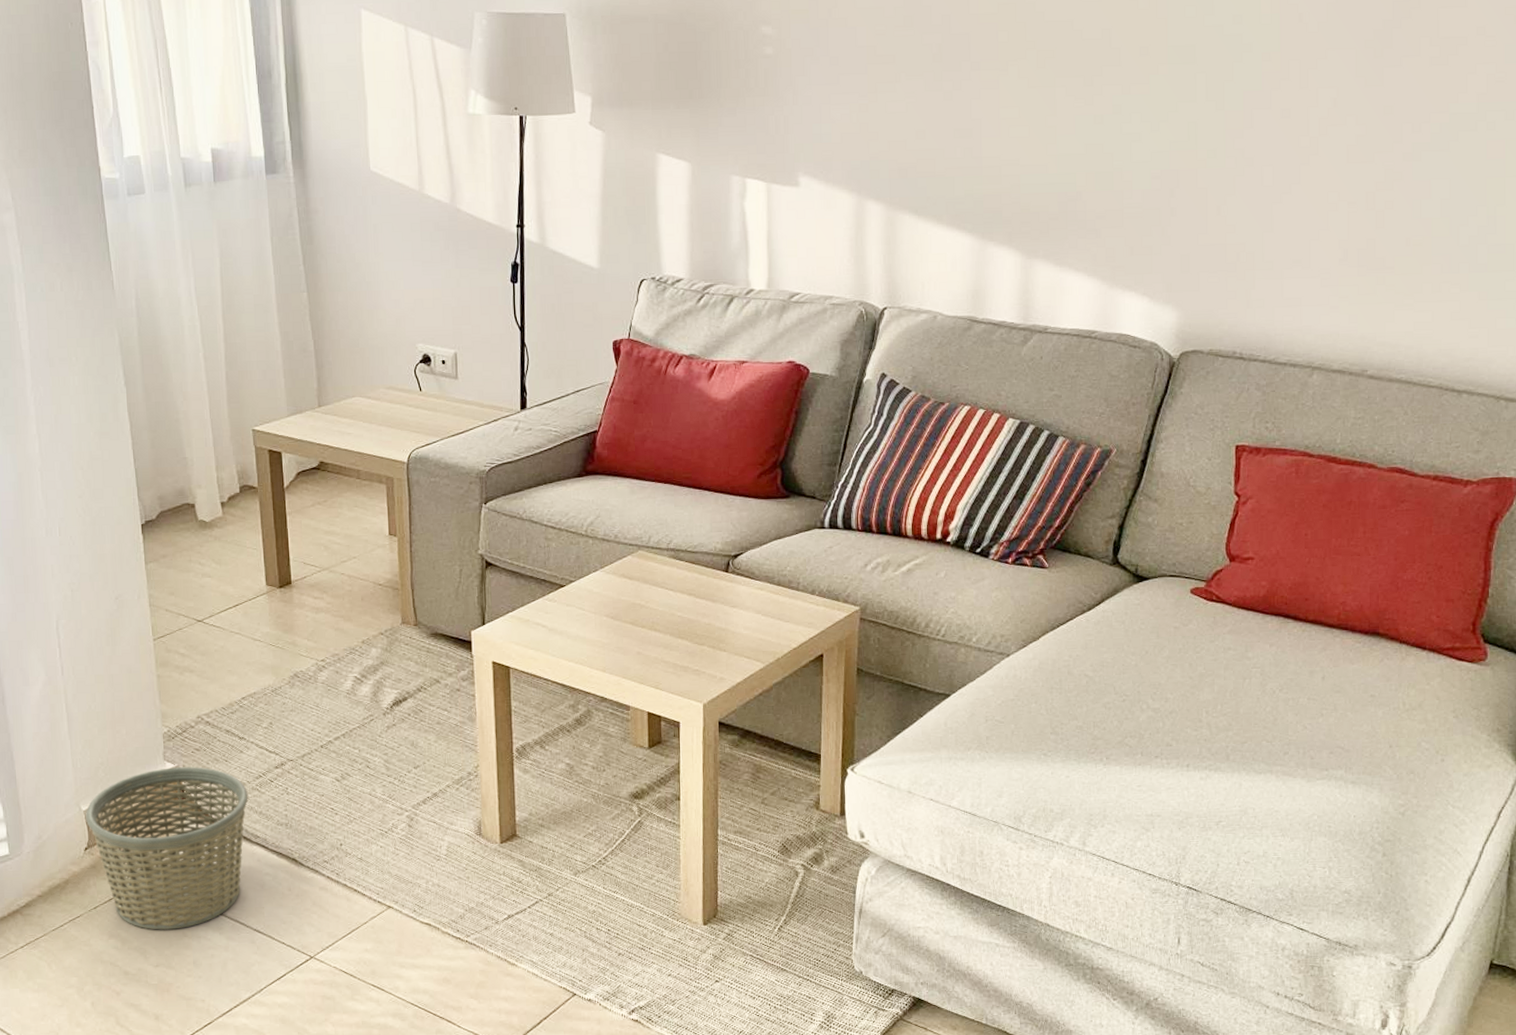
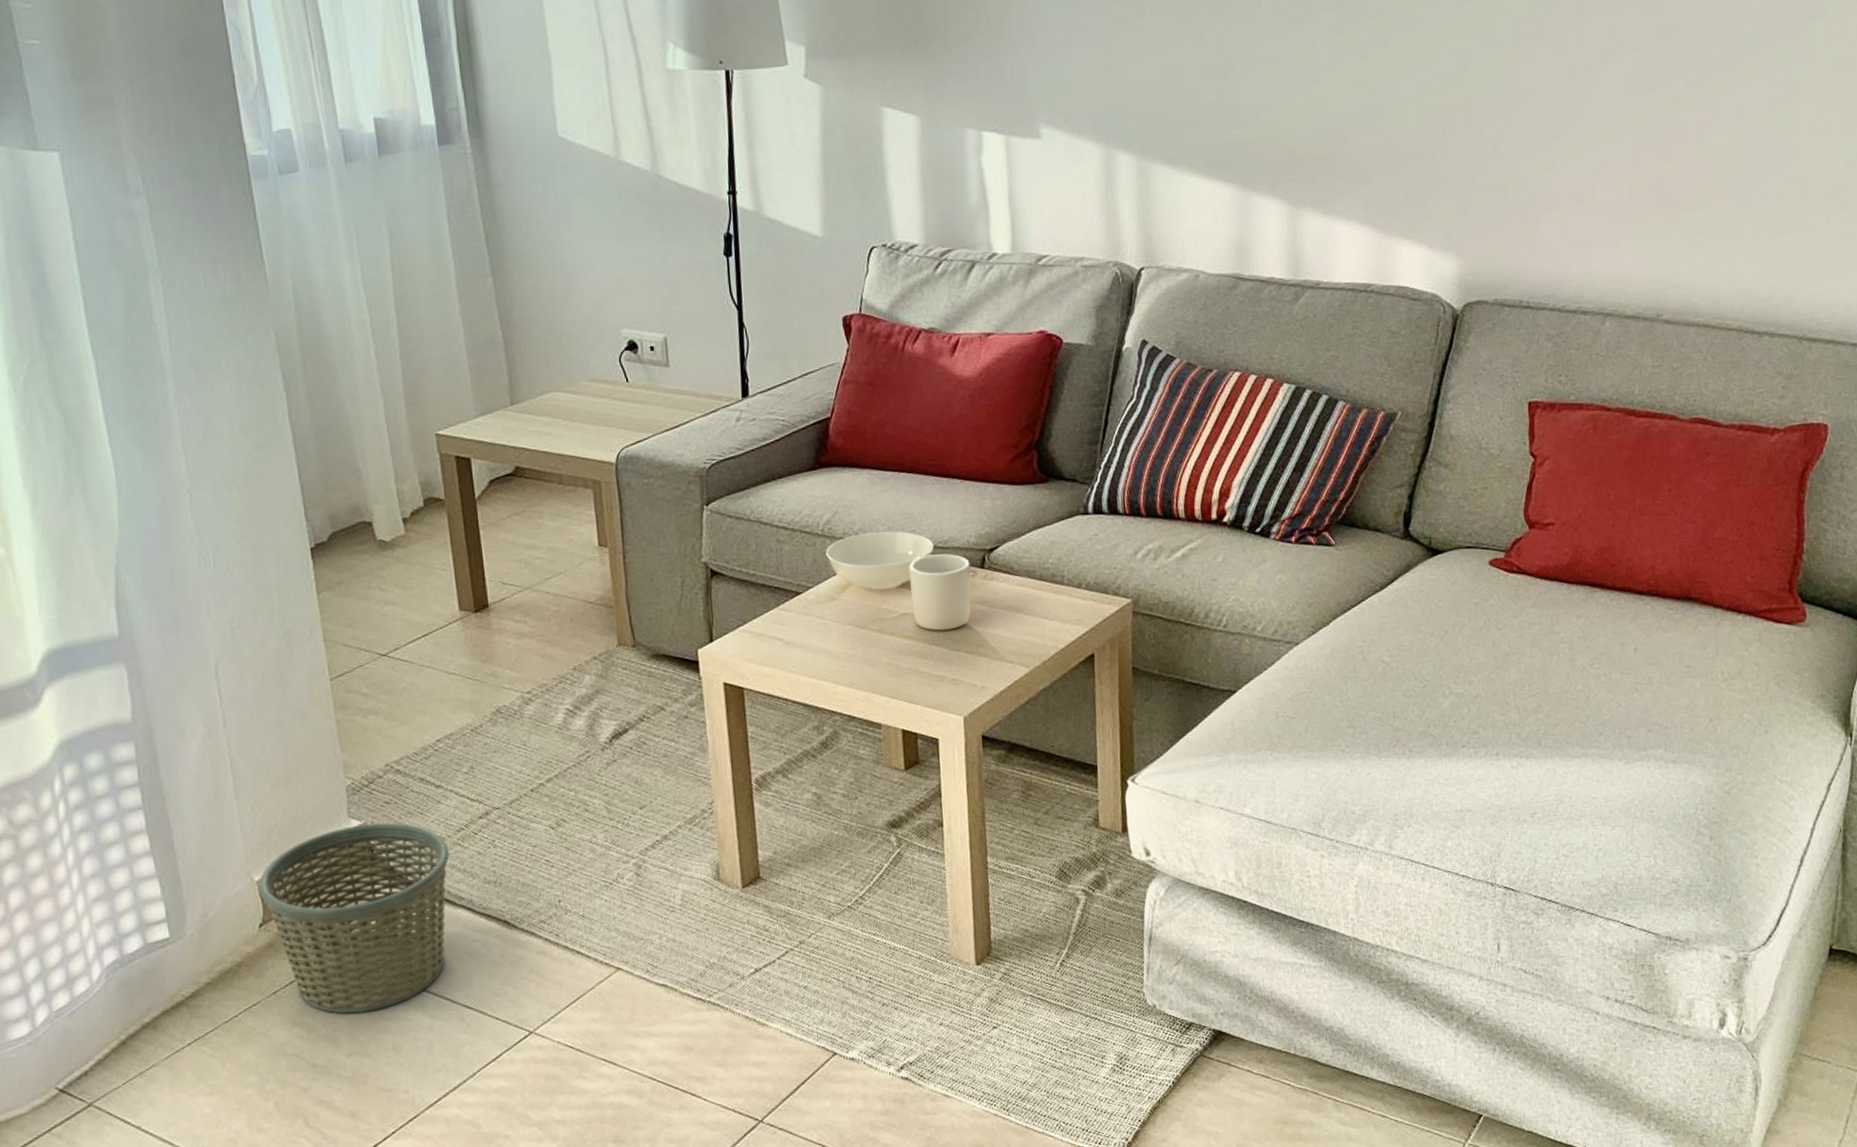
bowl: none [587,535,684,587] -> present [825,531,934,591]
mug: none [661,557,716,626] -> present [909,553,971,631]

